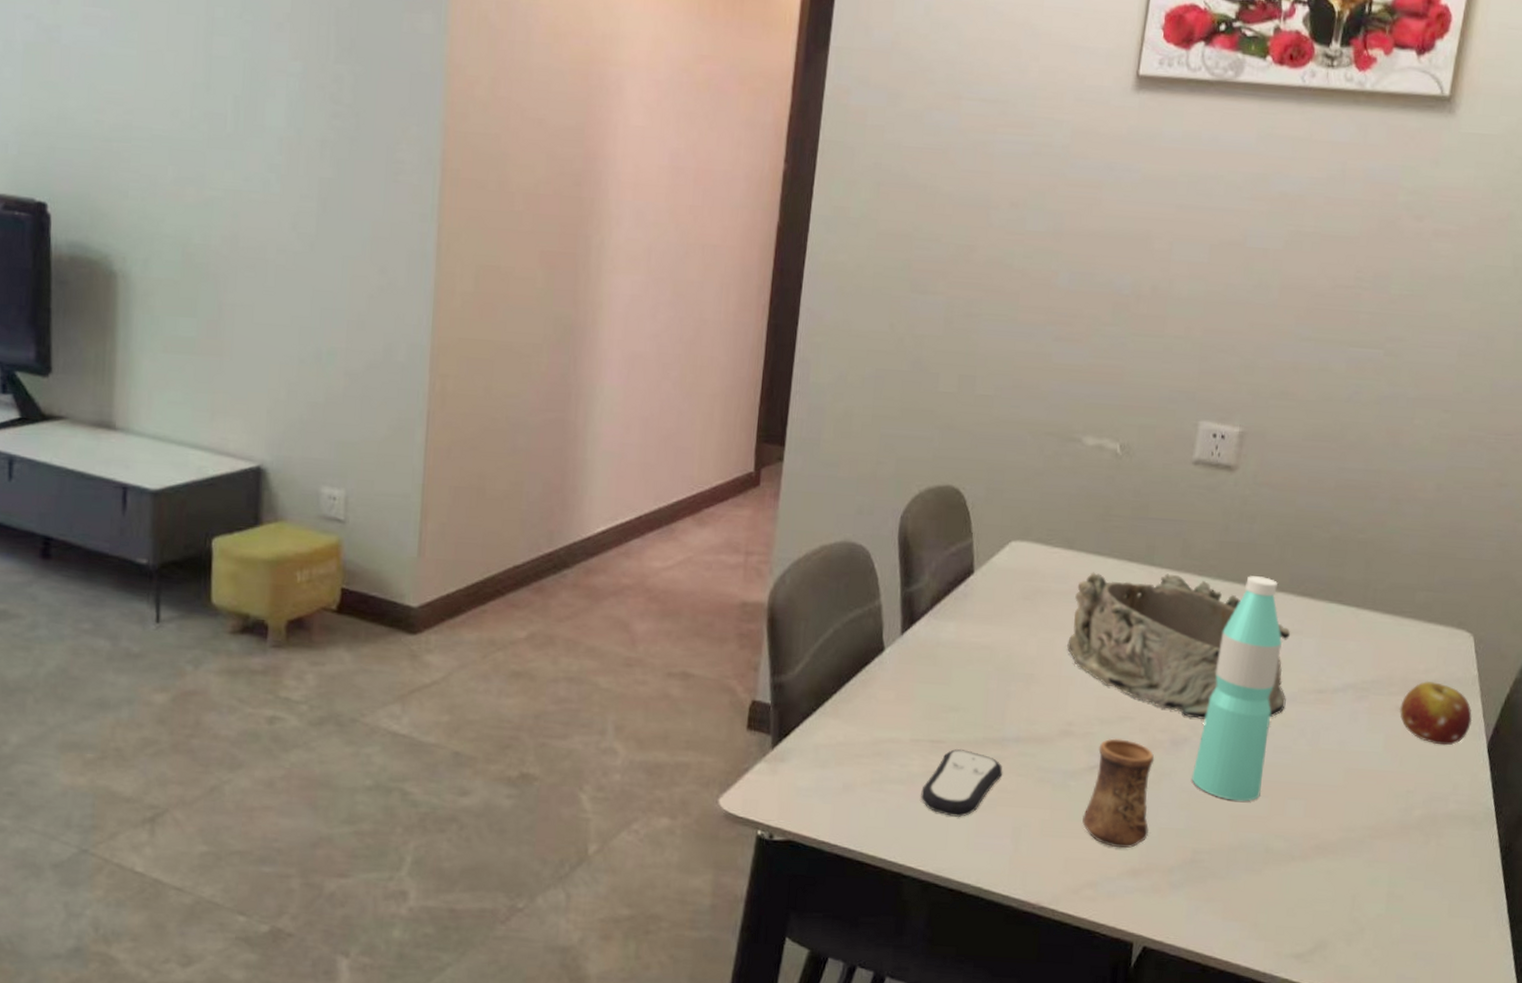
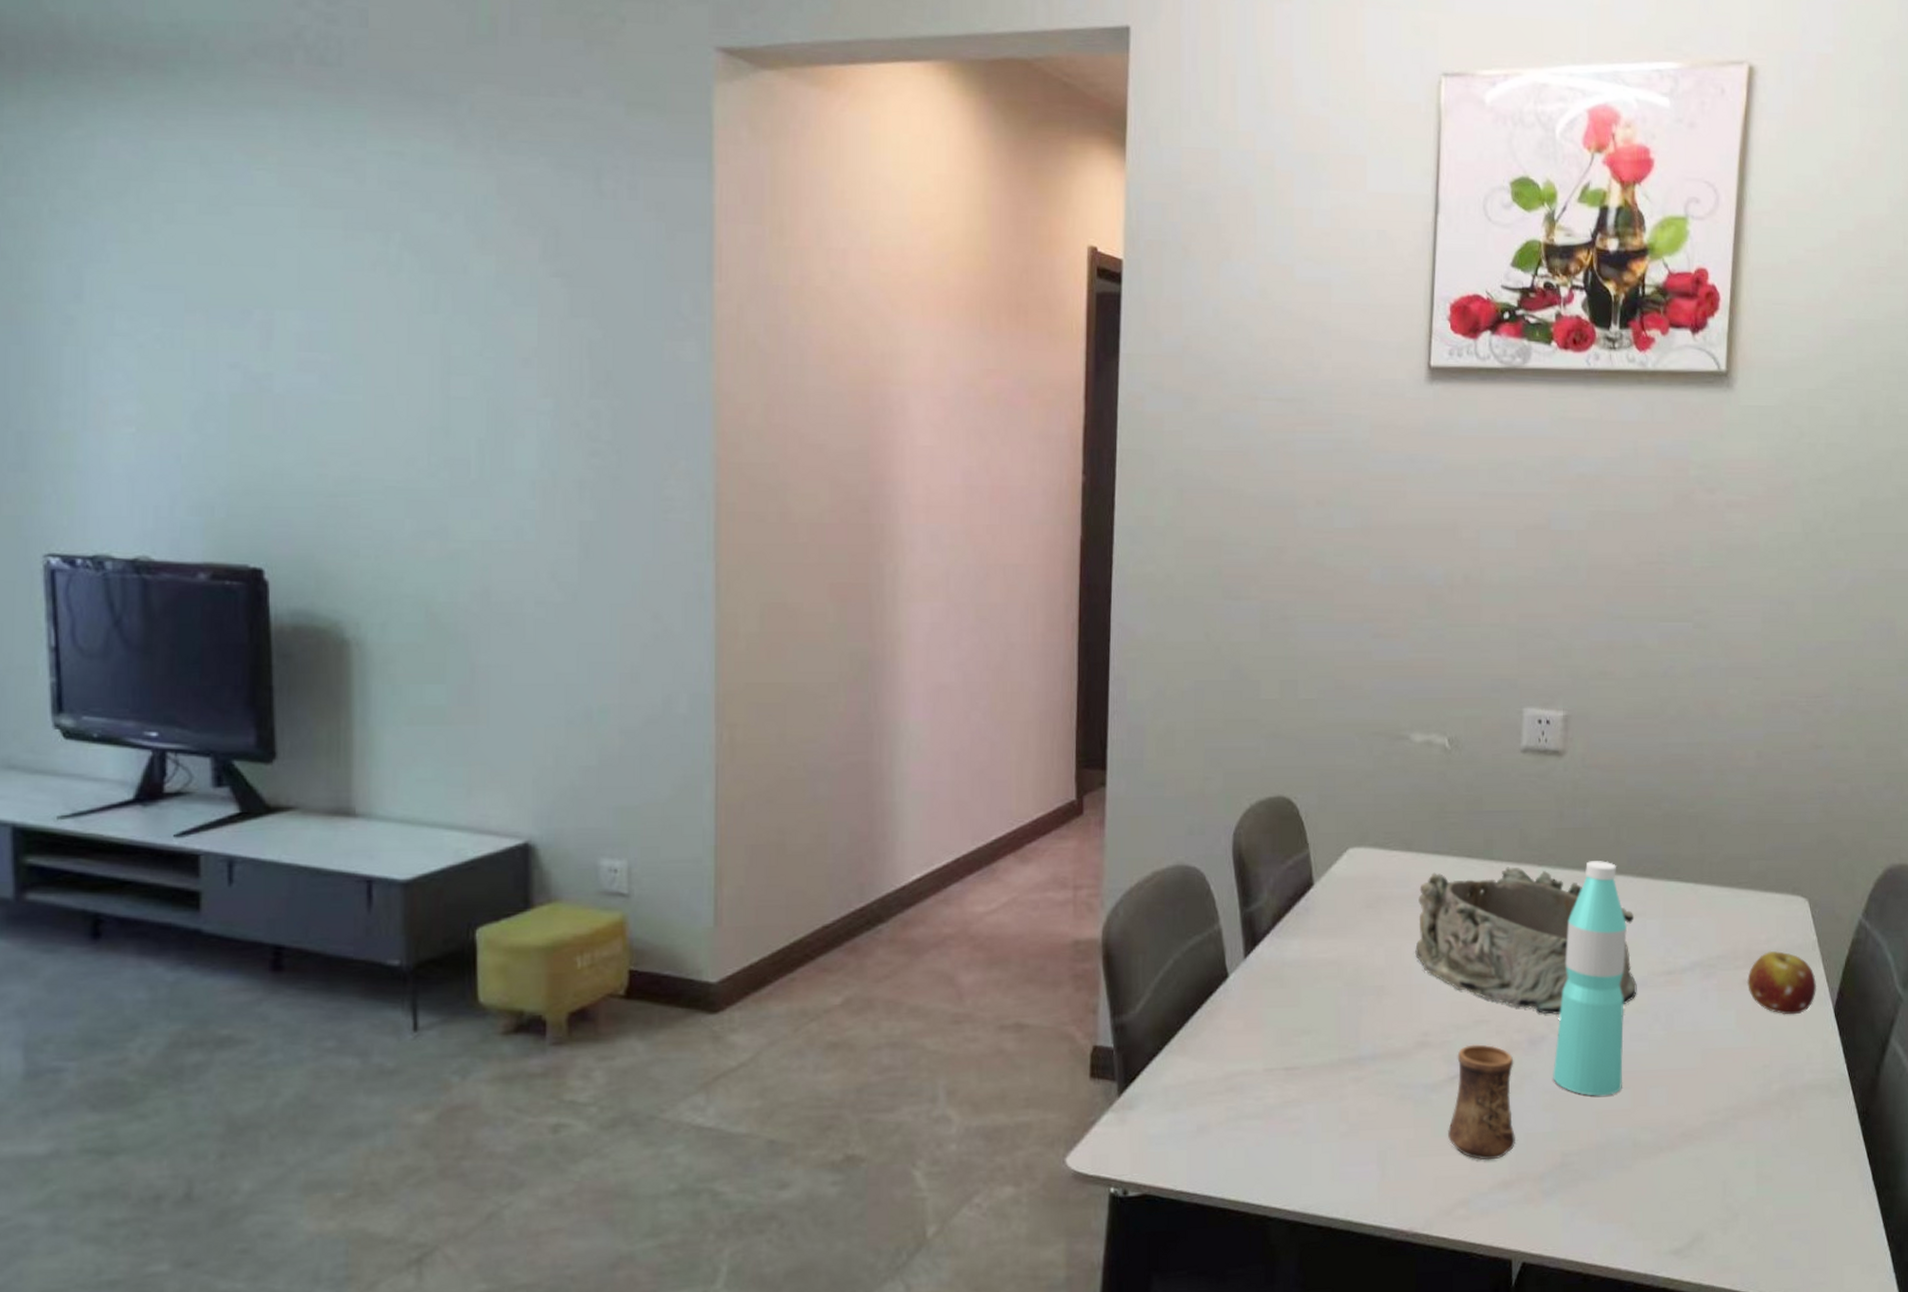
remote control: present [920,748,1003,817] -> none [1280,1073,1362,1148]

